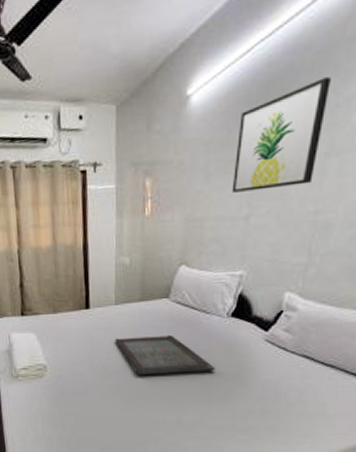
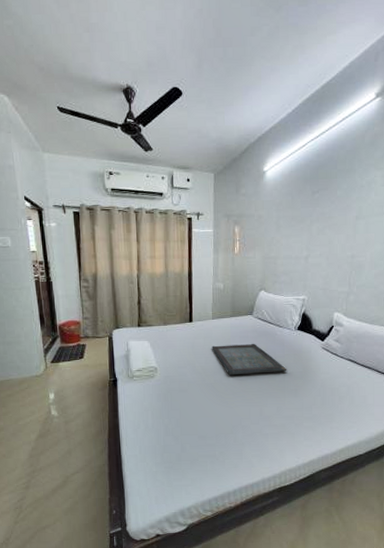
wall art: present [232,77,331,193] -> none [295,167,357,240]

